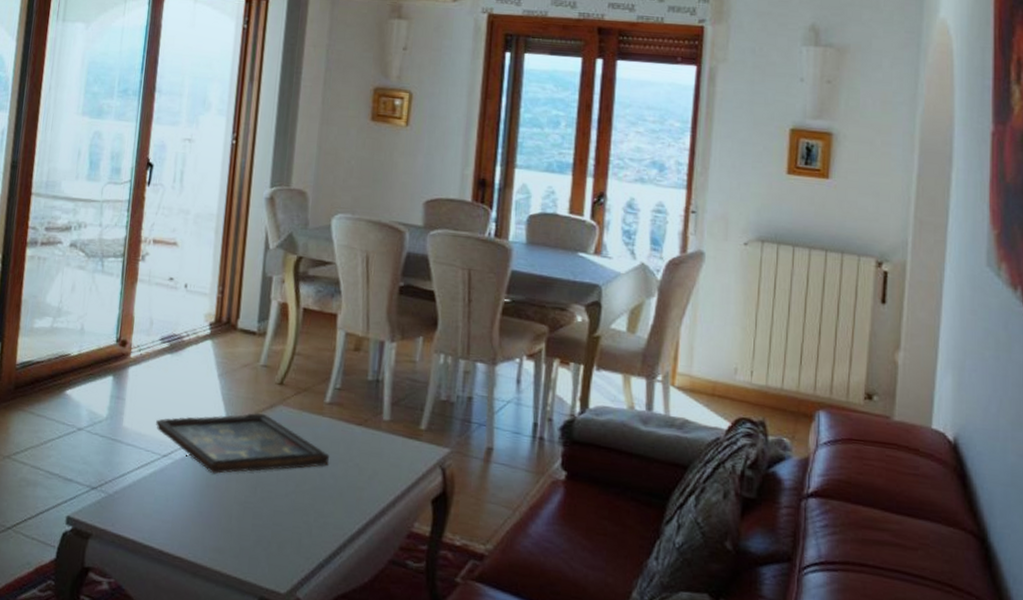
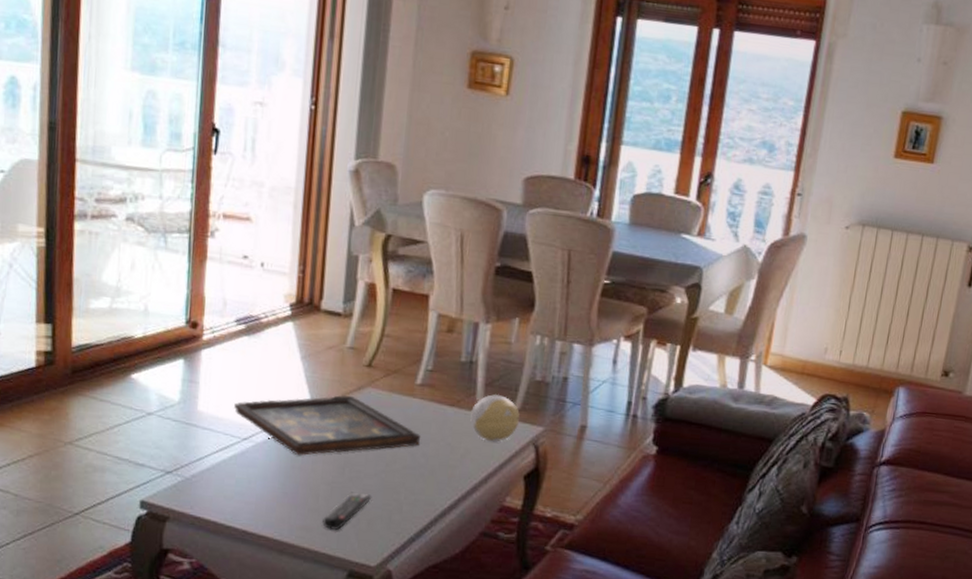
remote control: none [234,512,283,553] -> present [322,492,372,530]
decorative ball: none [377,414,426,464] -> present [470,394,520,442]

